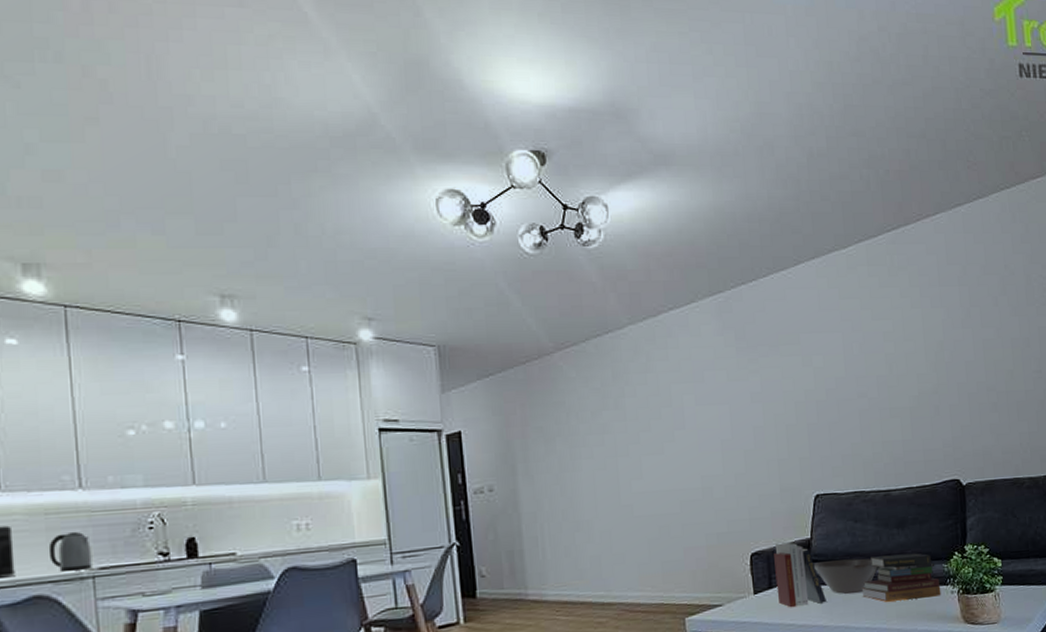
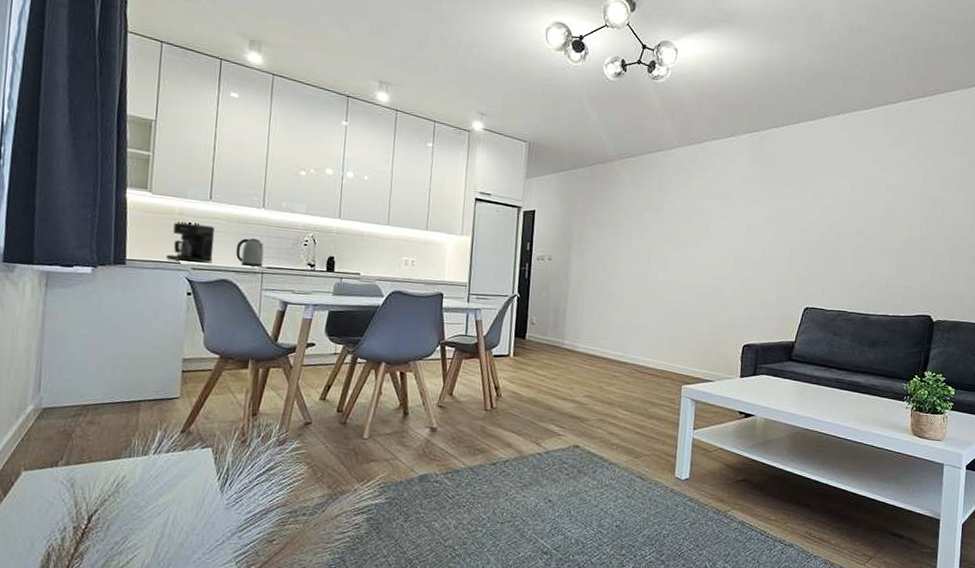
books: present [774,542,827,608] -> none [759,340,799,396]
bowl: present [813,558,879,594] -> none [793,362,848,394]
books: present [861,553,941,602] -> none [829,366,898,409]

